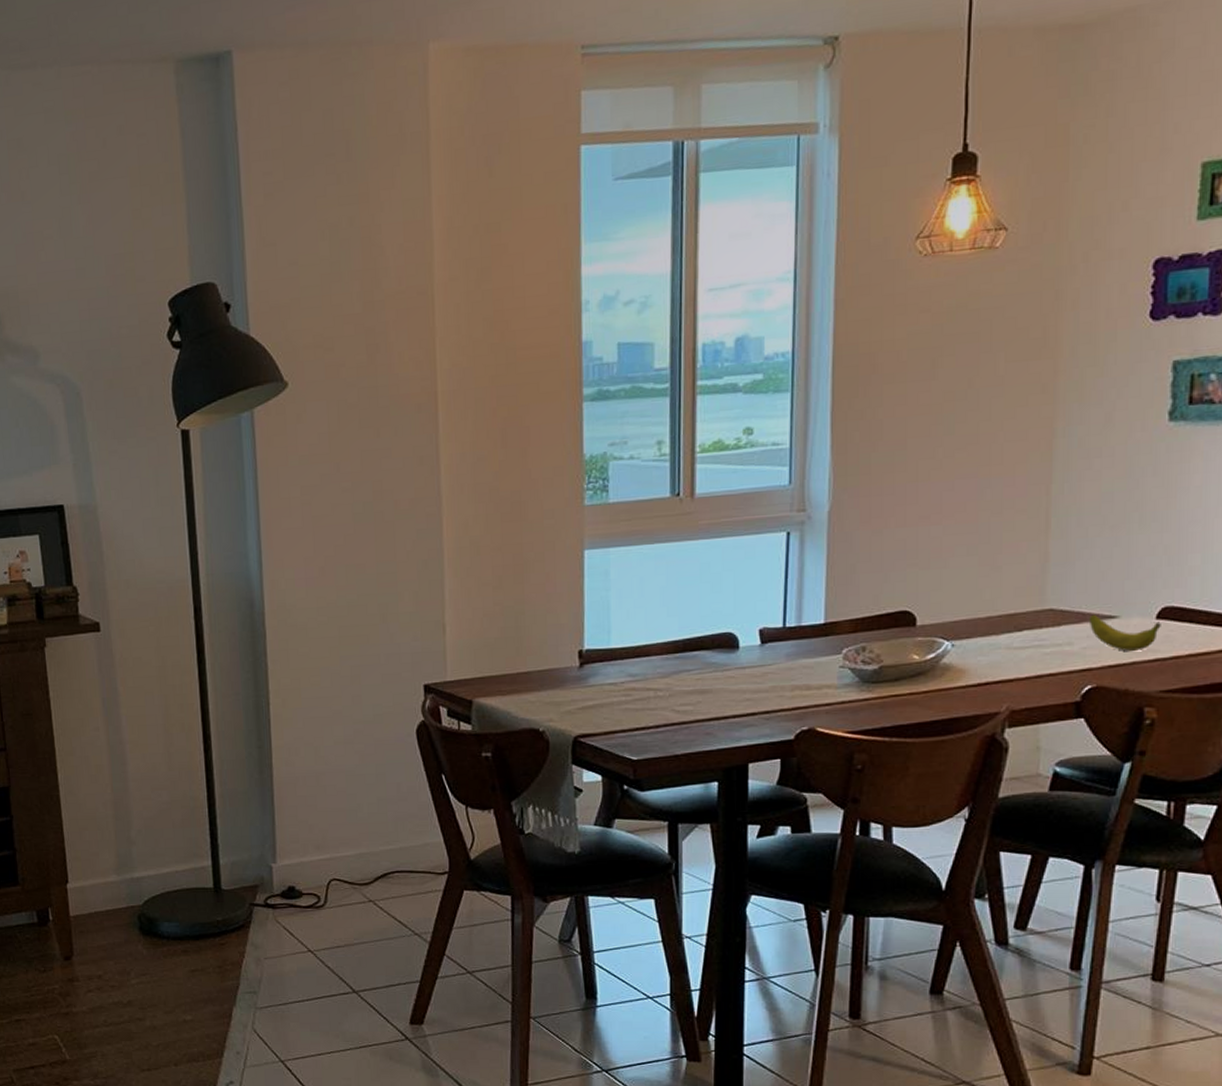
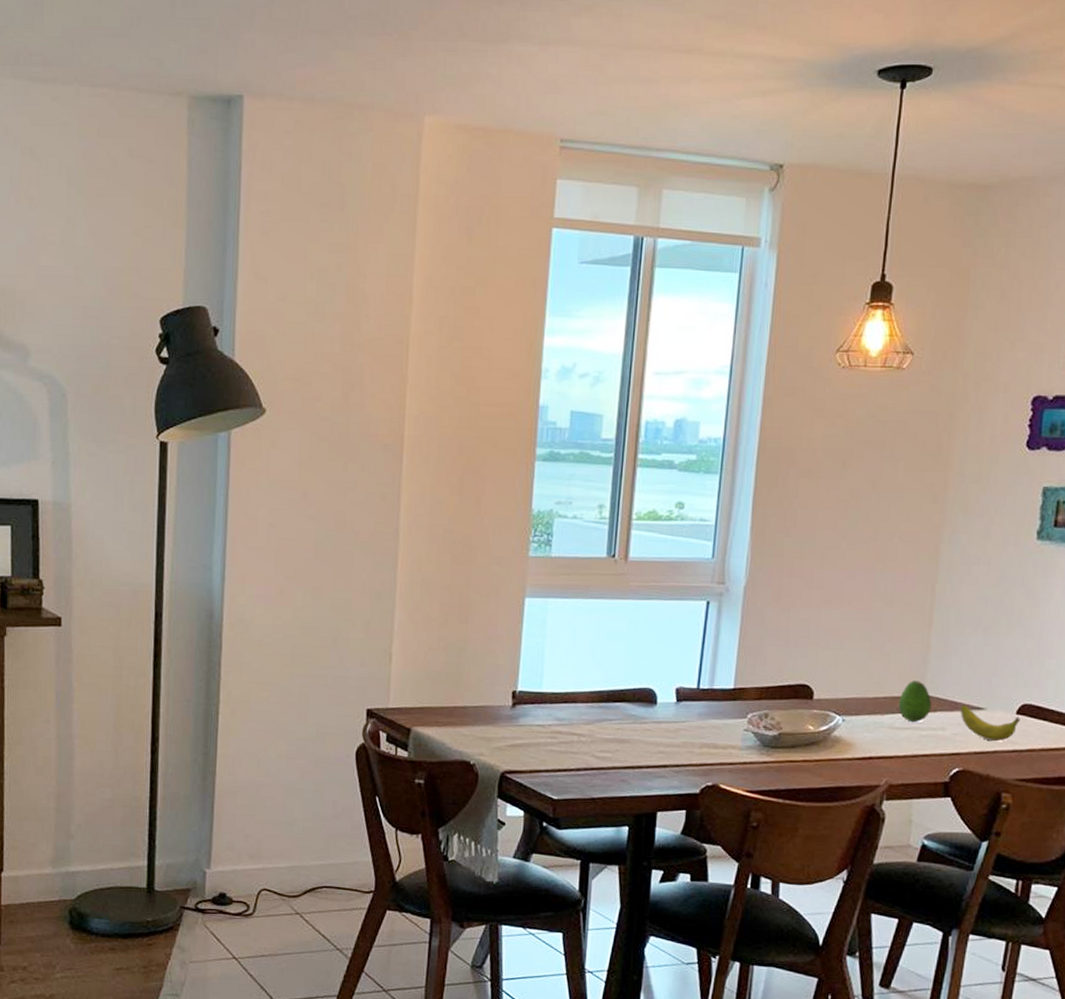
fruit: none [1015,594,1055,641] -> present [898,681,932,723]

